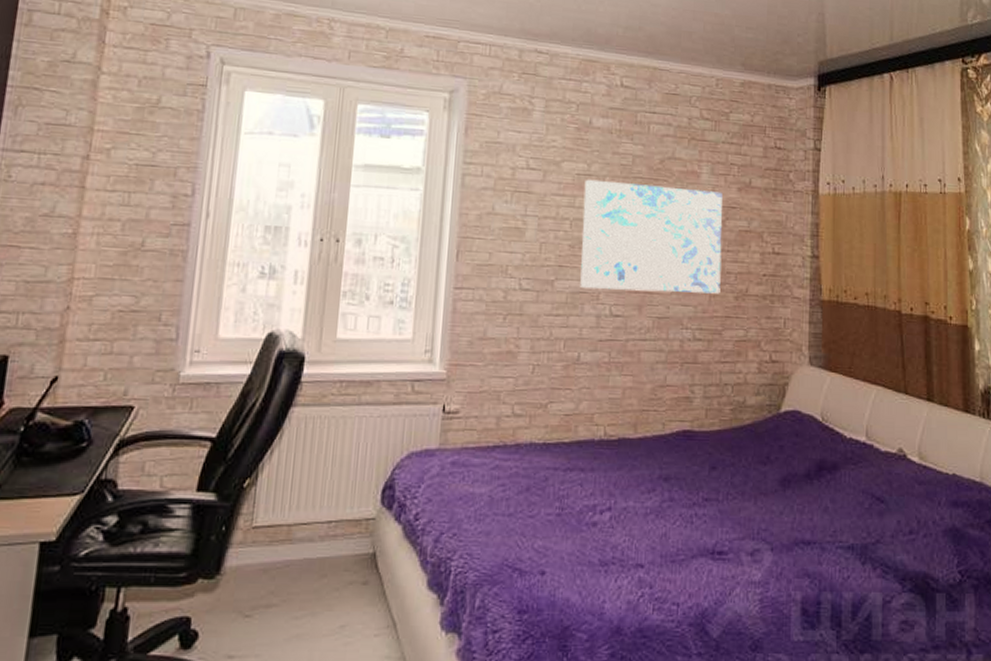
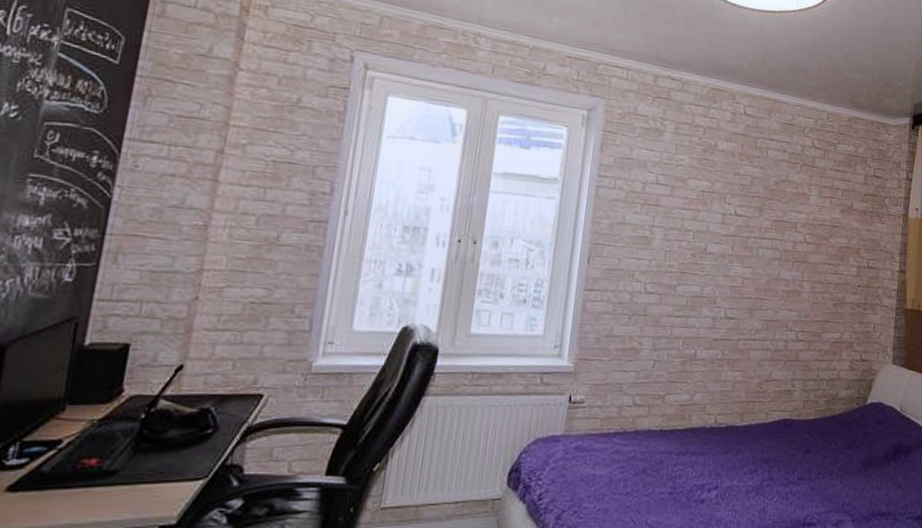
wall art: present [580,179,723,294] -> none [699,196,828,301]

